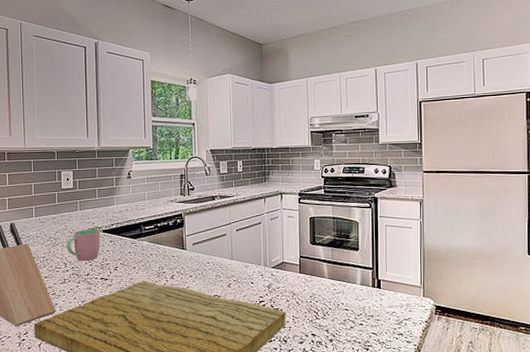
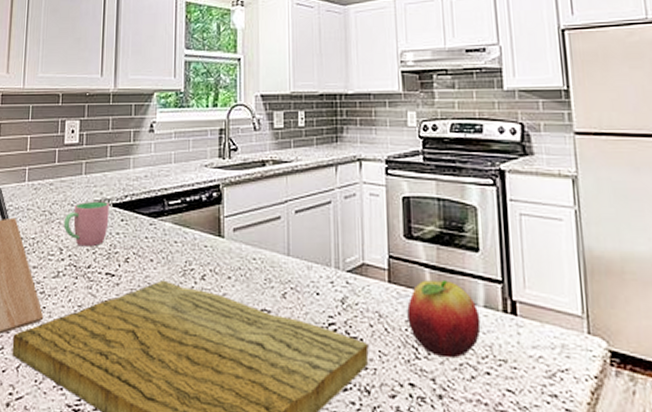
fruit: none [311,269,358,317] -> present [407,279,481,359]

